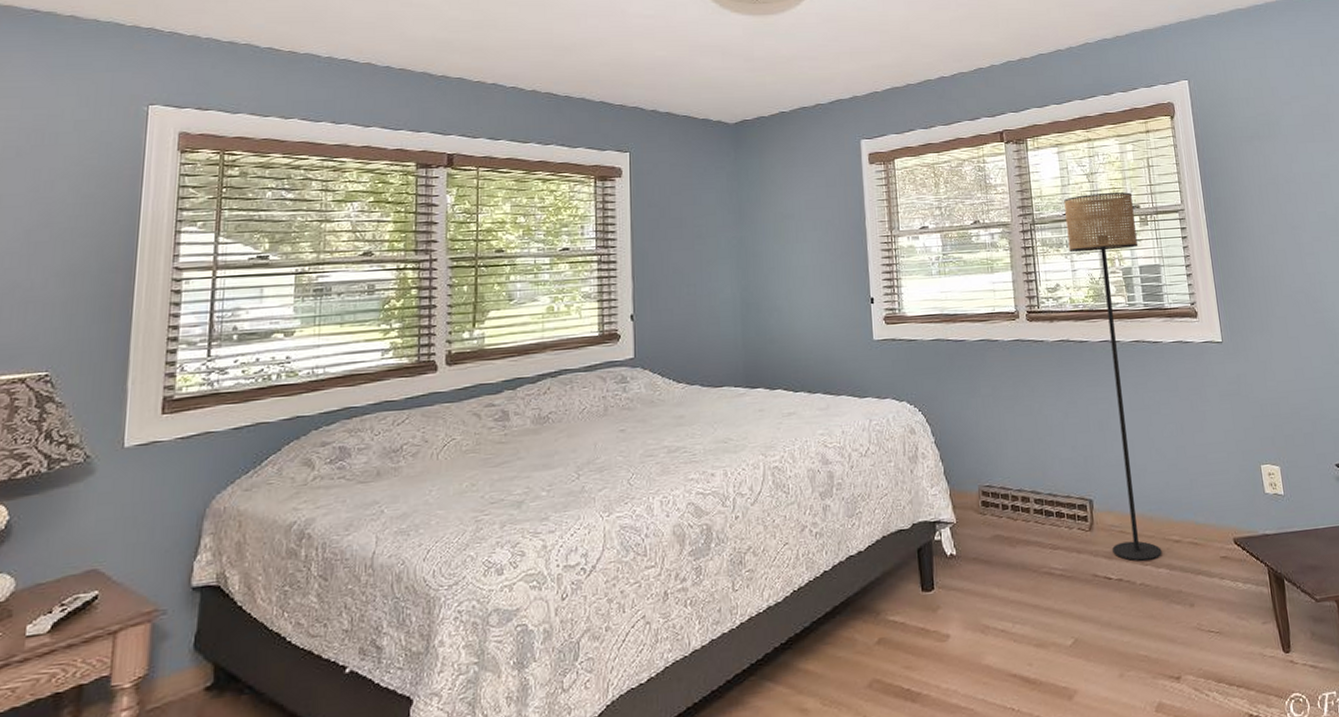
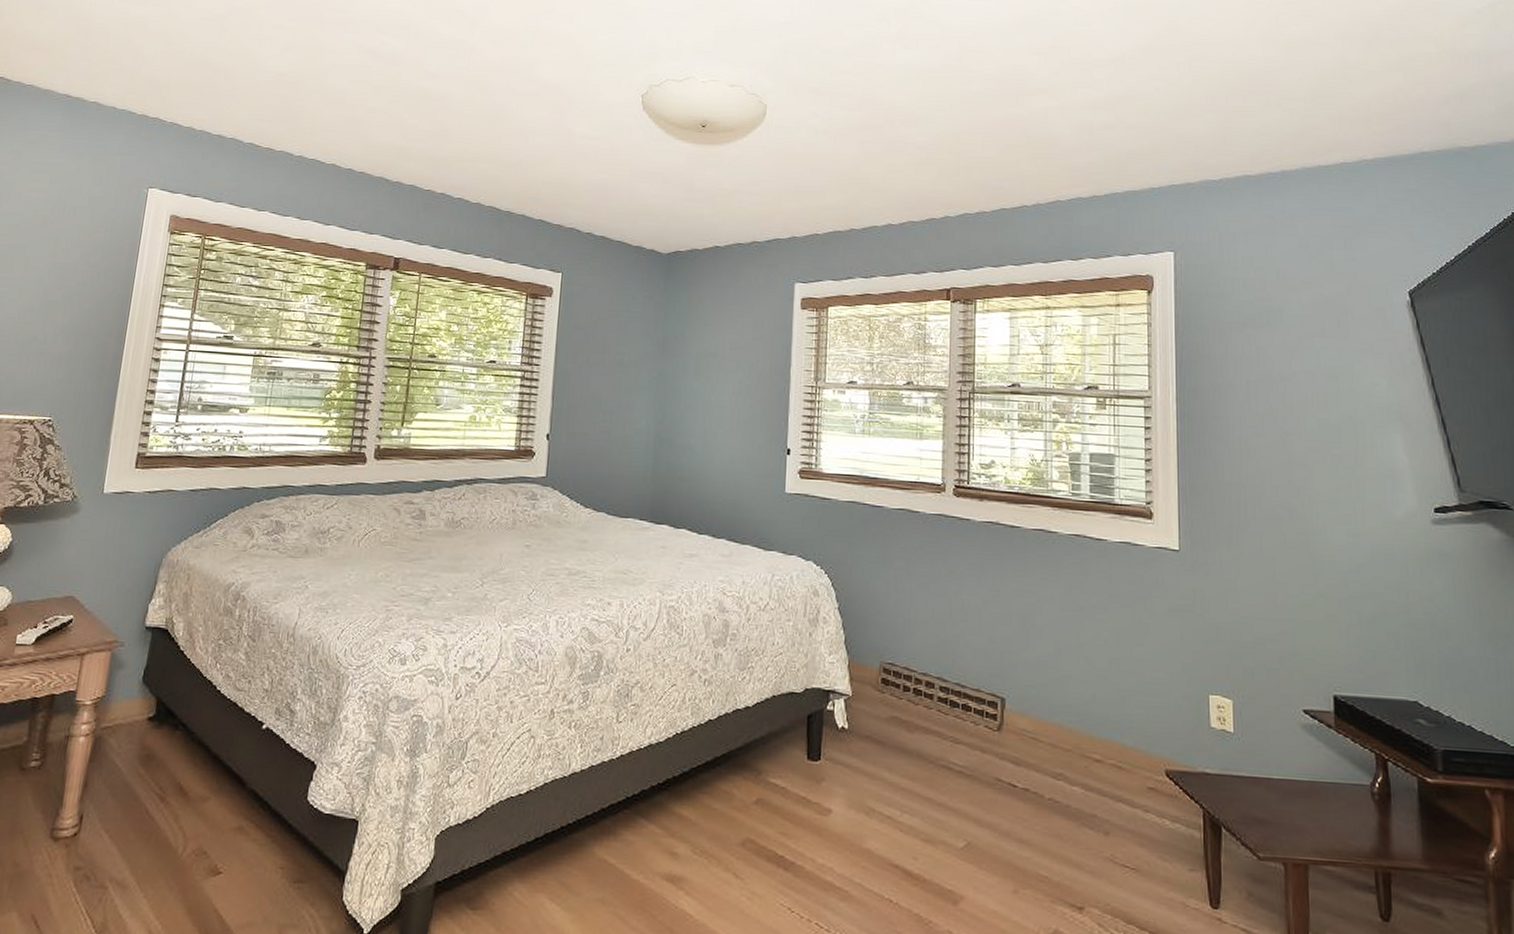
floor lamp: present [1064,192,1162,561] -> none [1010,367,1092,775]

